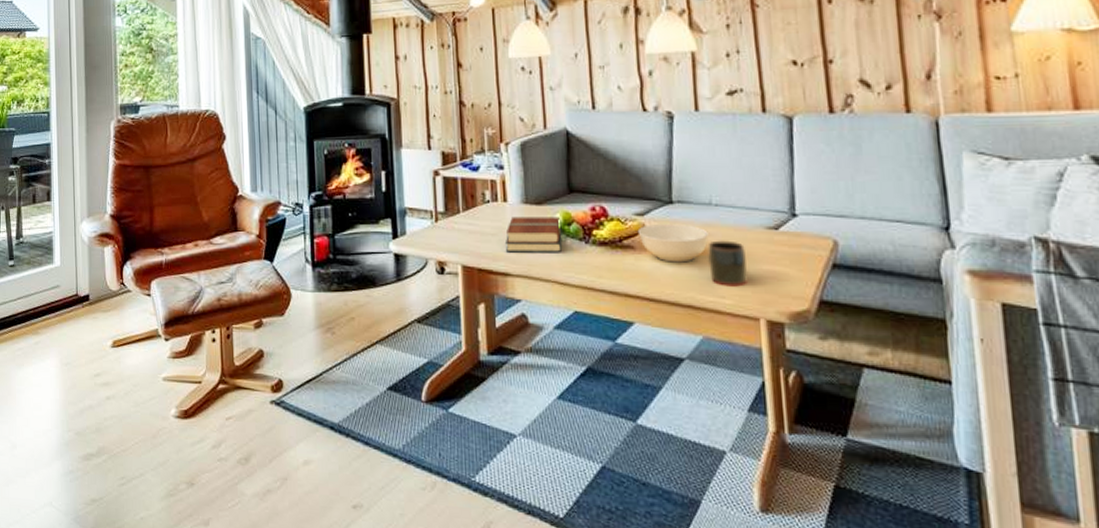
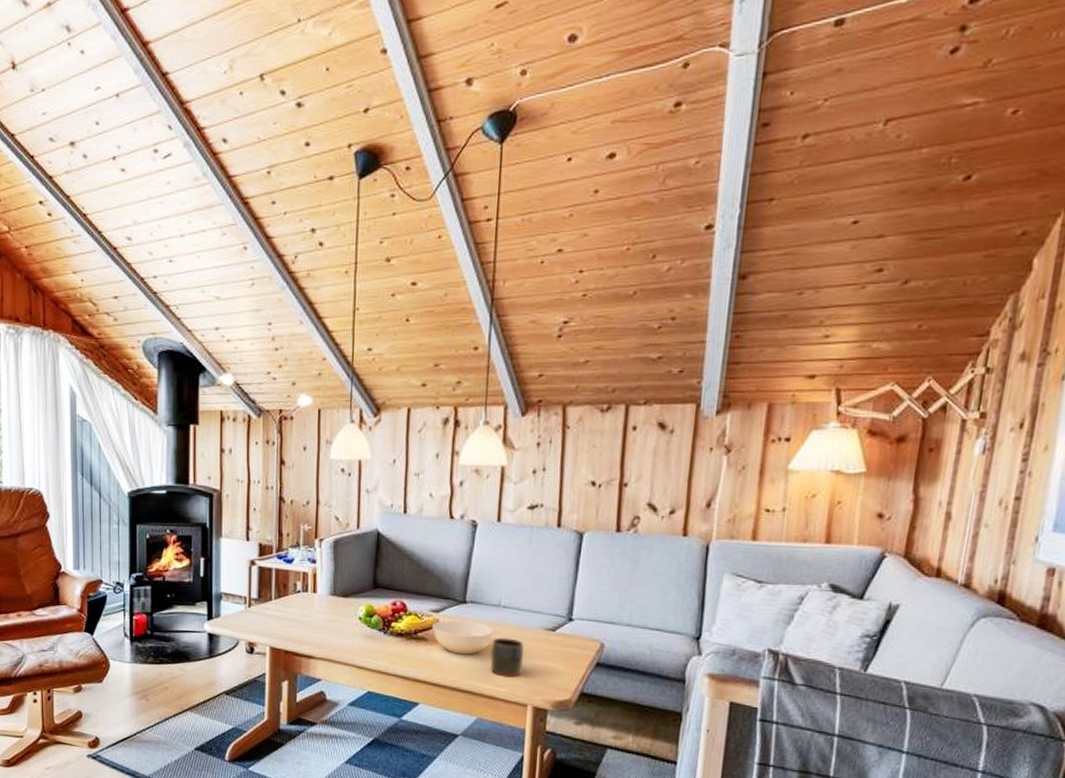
books: present [504,217,563,253] -> none [311,606,364,640]

